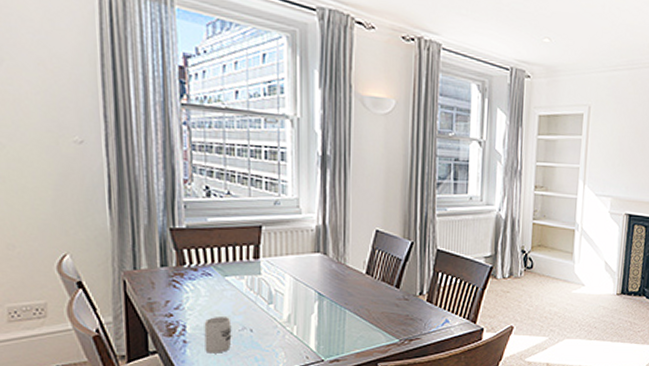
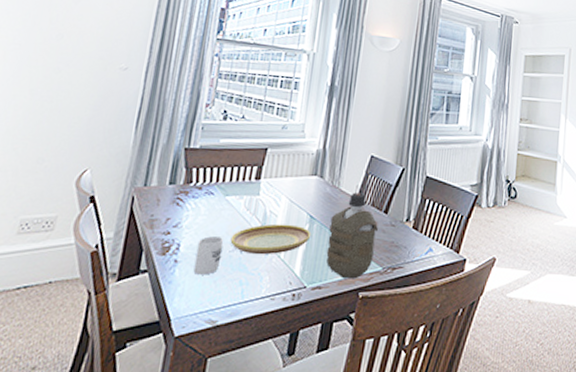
plate: none [238,302,322,333] -> present [230,224,312,255]
water bottle: none [340,268,392,351] -> present [326,192,379,279]

